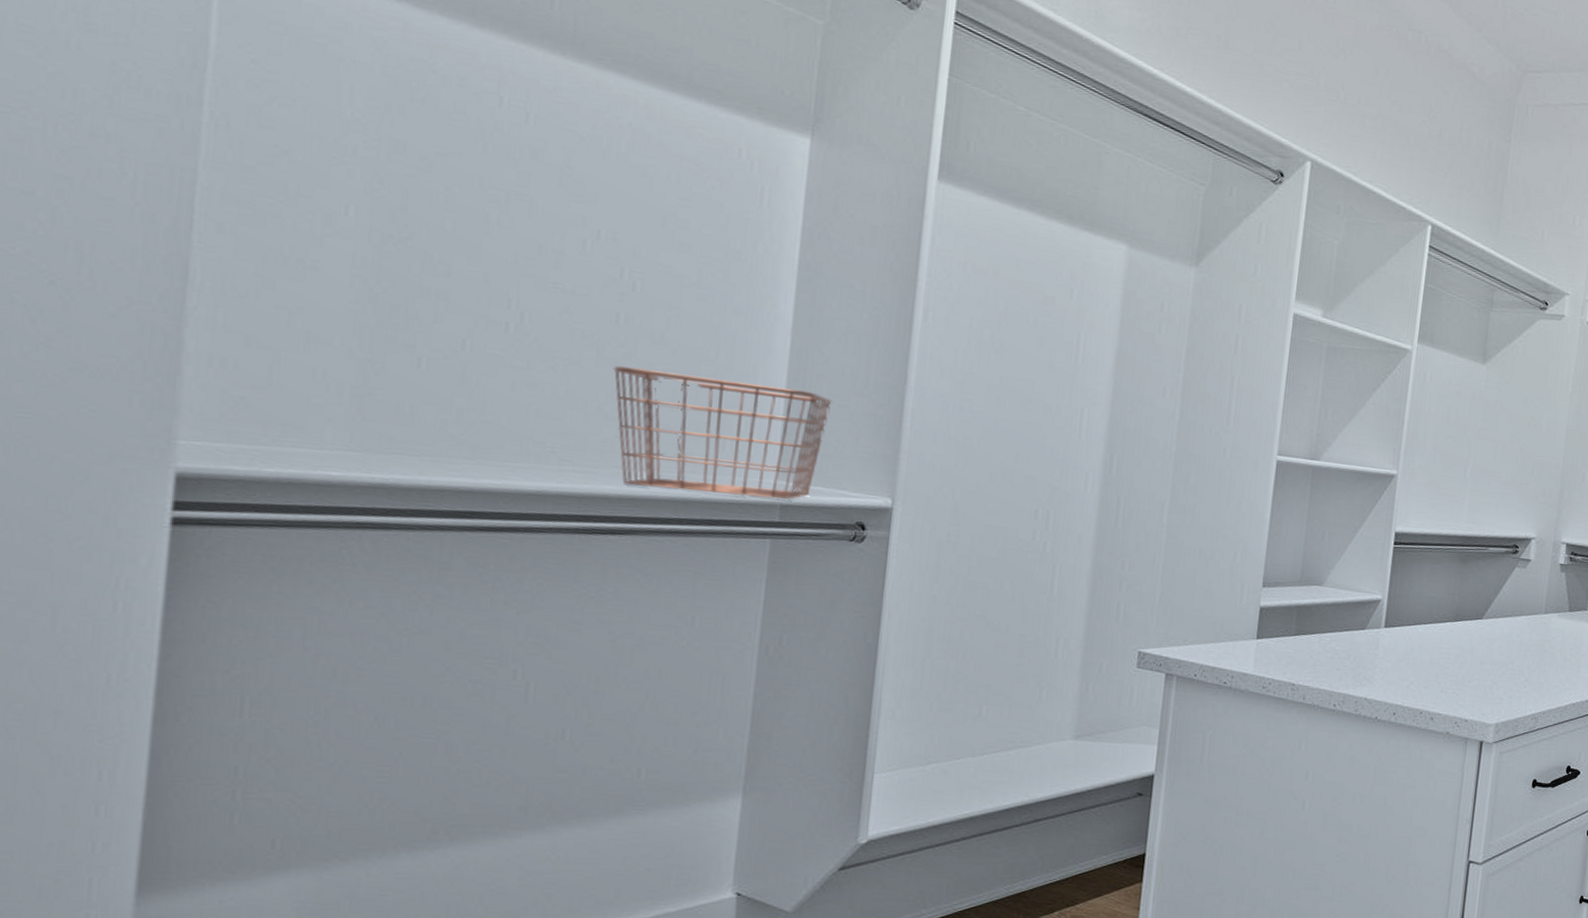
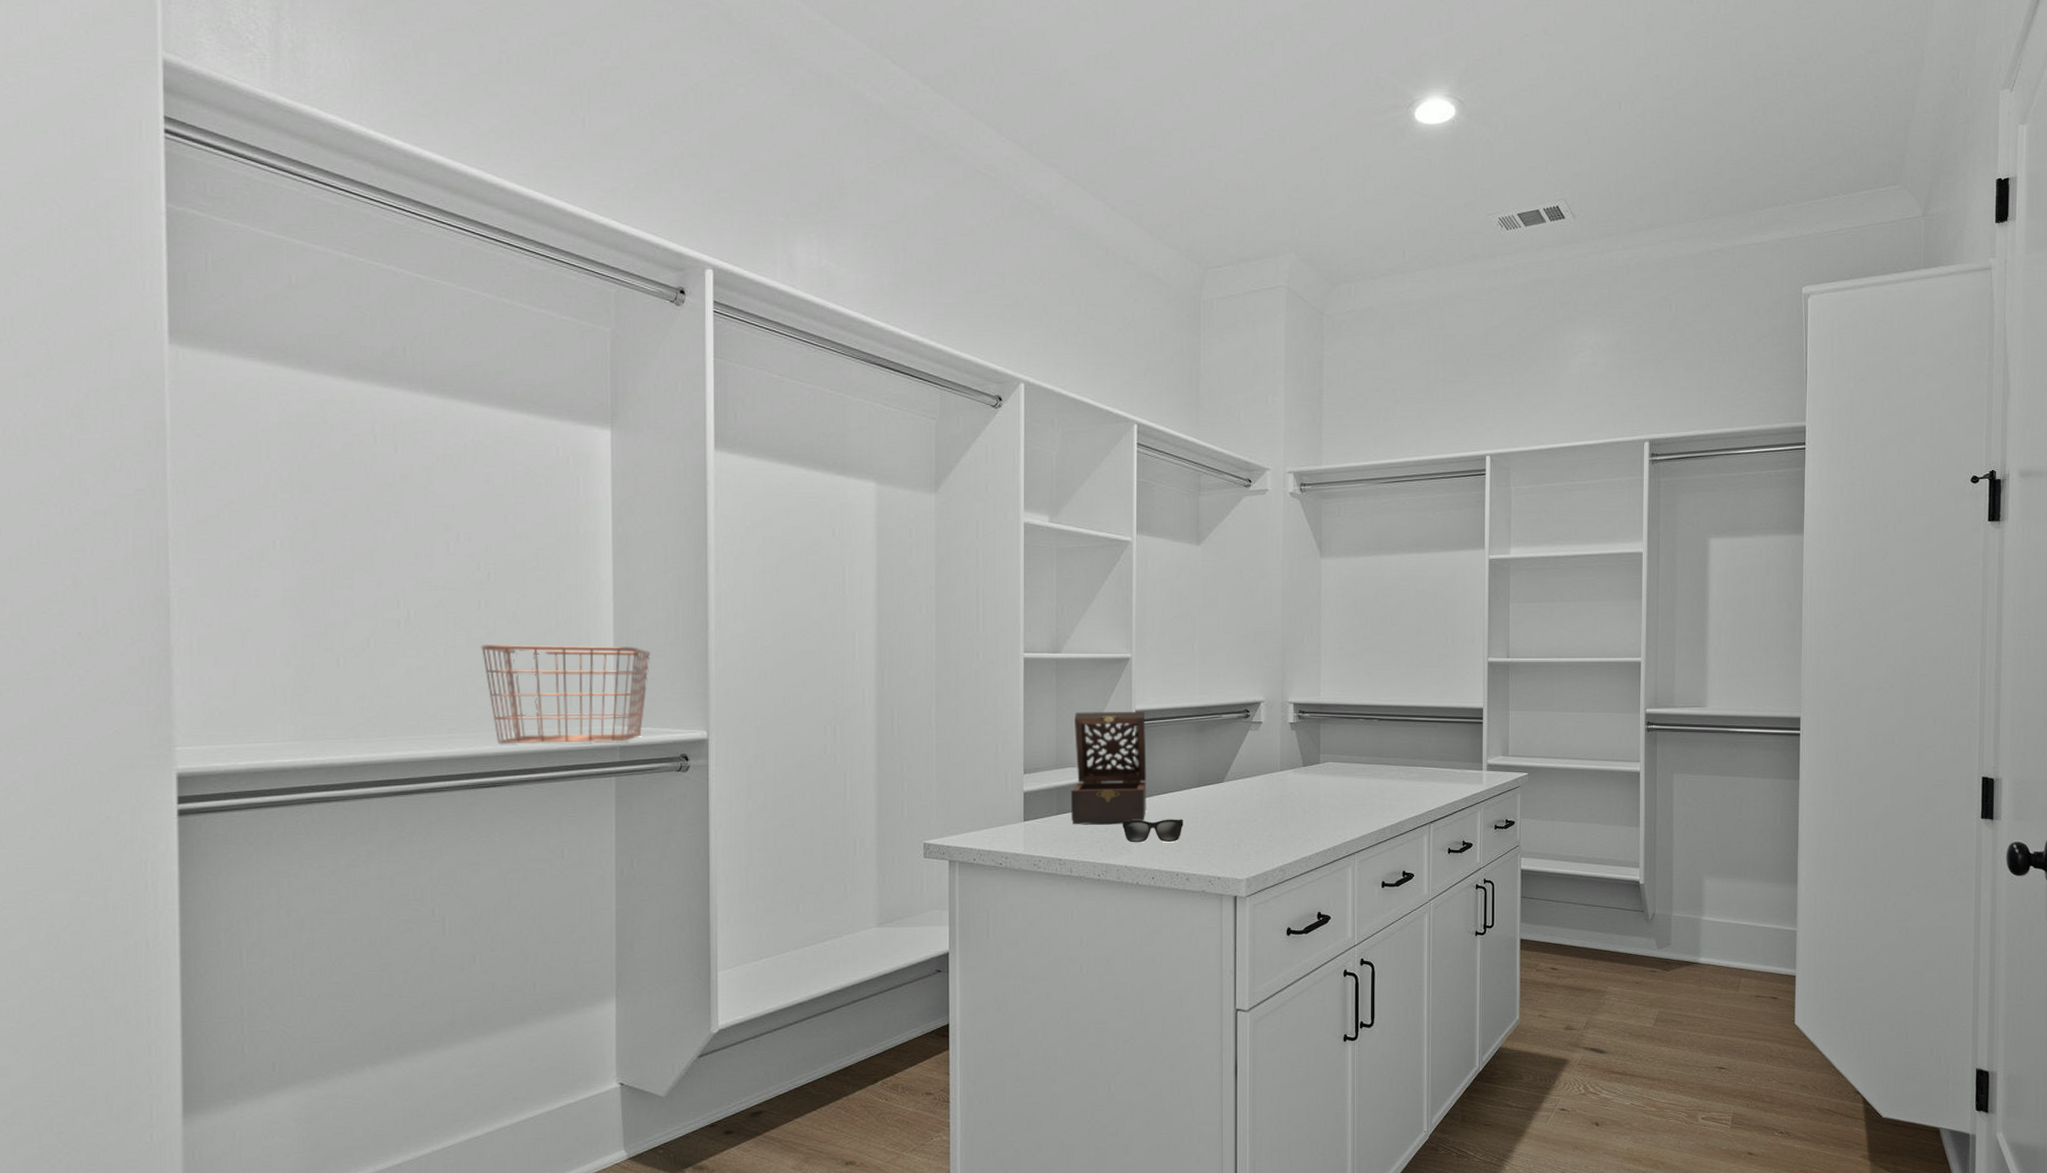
jewelry box: none [1310,526,1405,652] -> present [1071,711,1147,824]
sunglasses: none [1366,649,1435,678] -> present [1122,819,1184,843]

